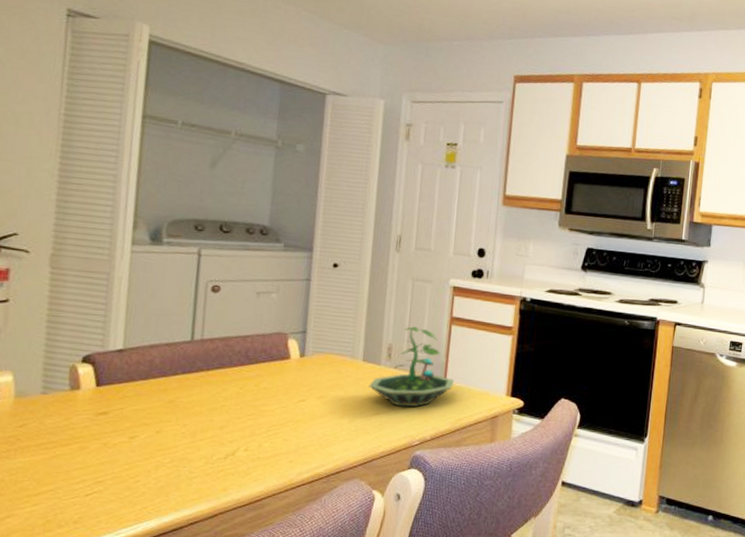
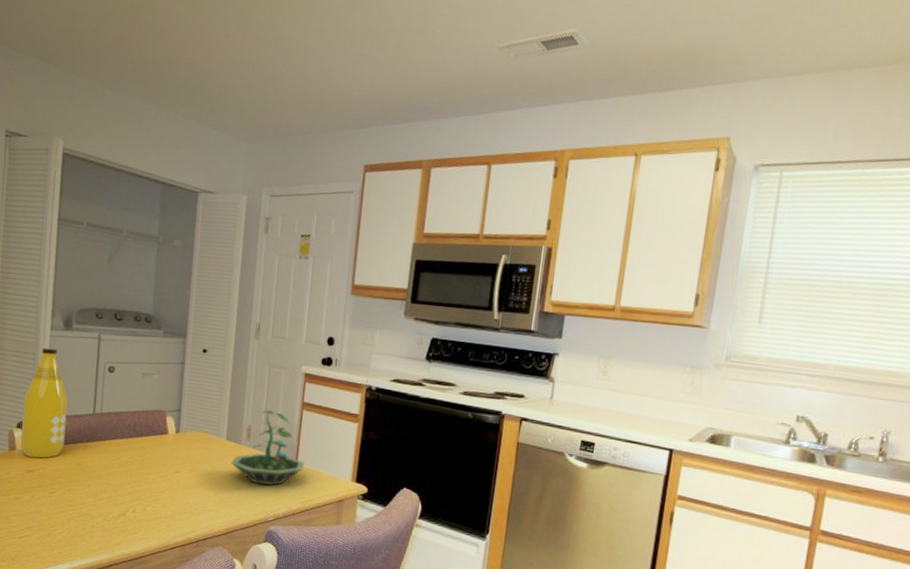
bottle: none [87,265,156,397] -> present [20,347,68,458]

